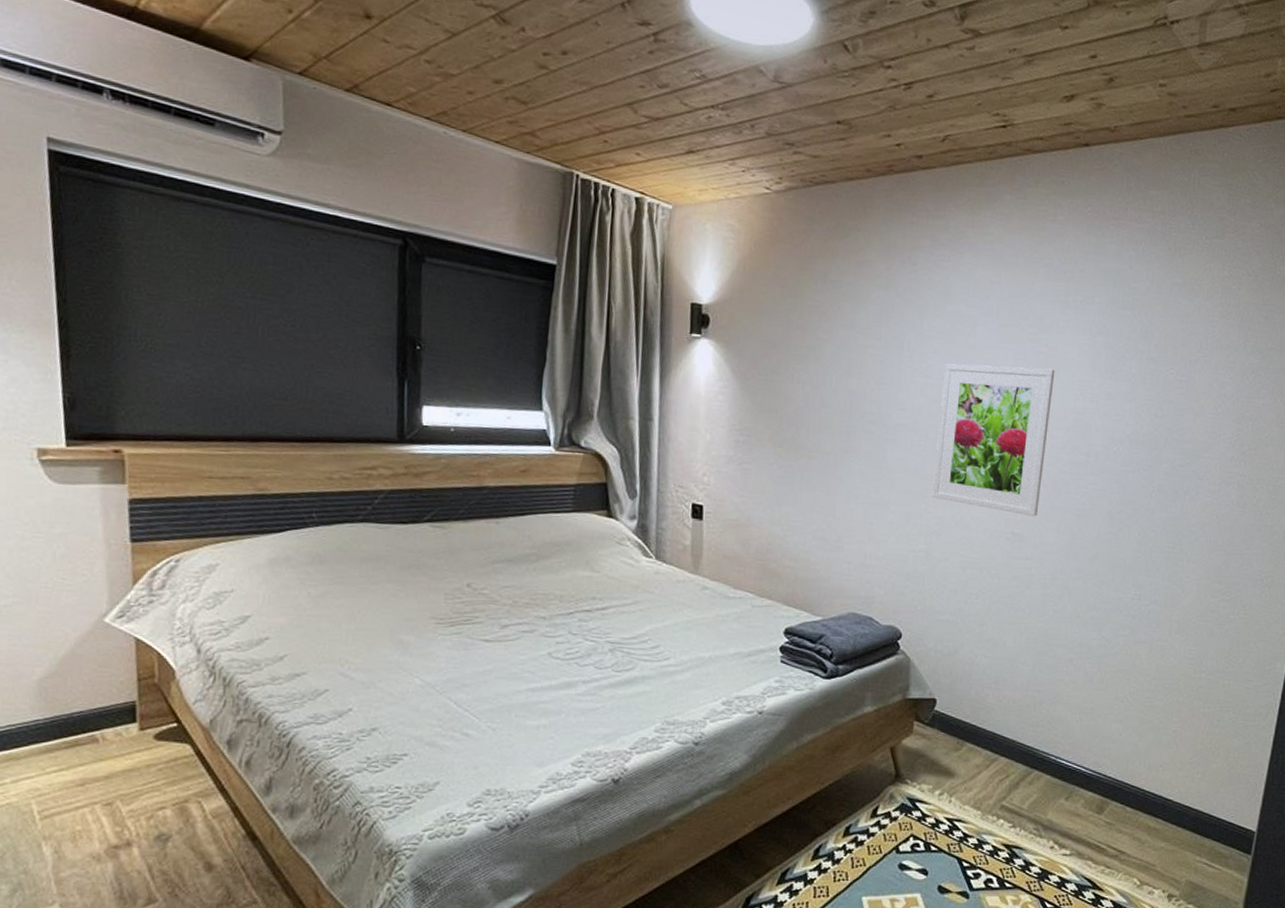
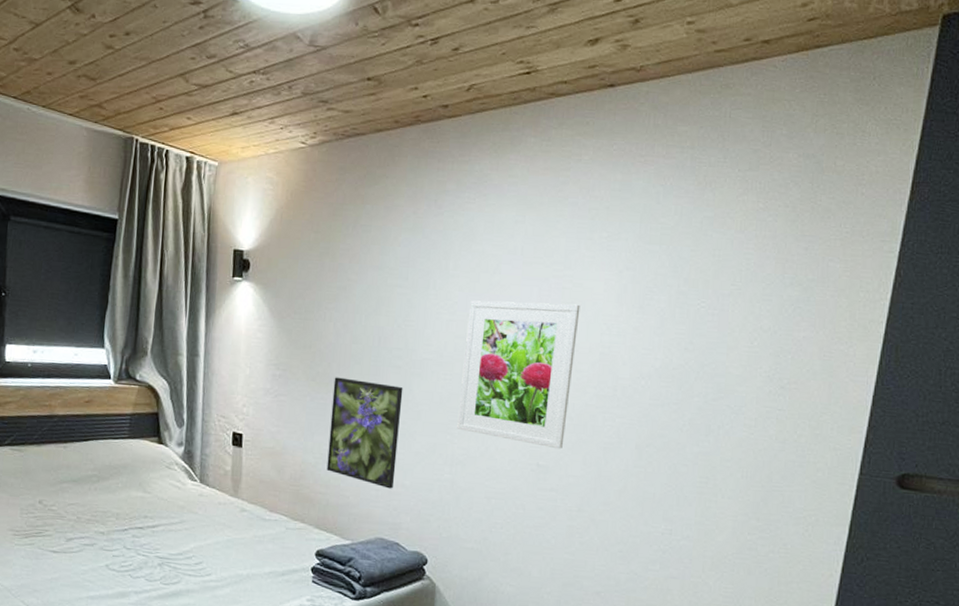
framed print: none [795,443,876,561] -> present [326,377,403,489]

